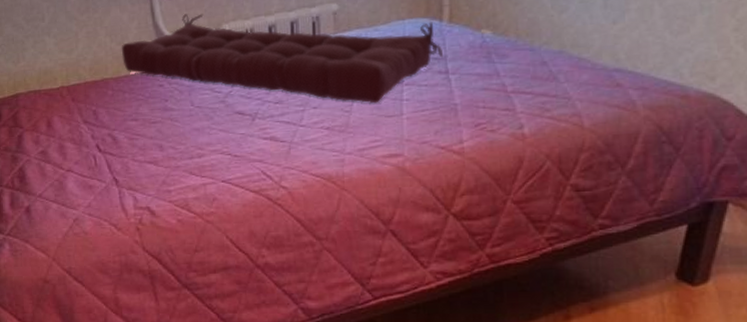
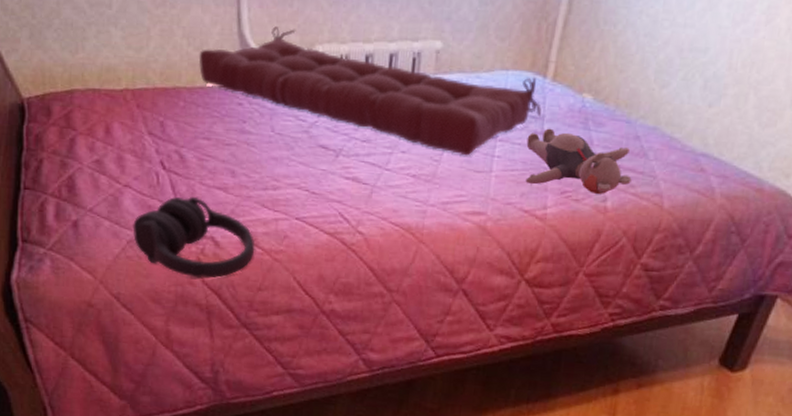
headphones: none [77,172,188,246] -> present [133,196,255,278]
teddy bear: none [432,66,546,122] -> present [525,128,632,194]

